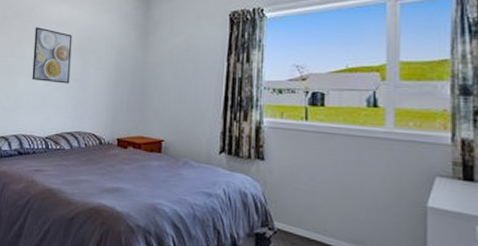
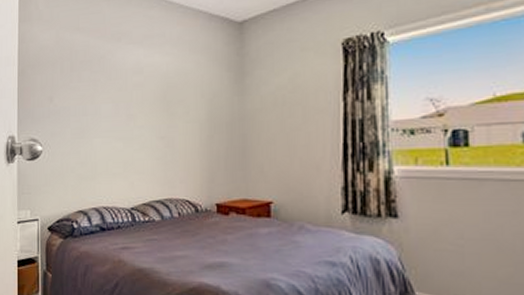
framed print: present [32,27,73,84] -> none [109,78,154,143]

